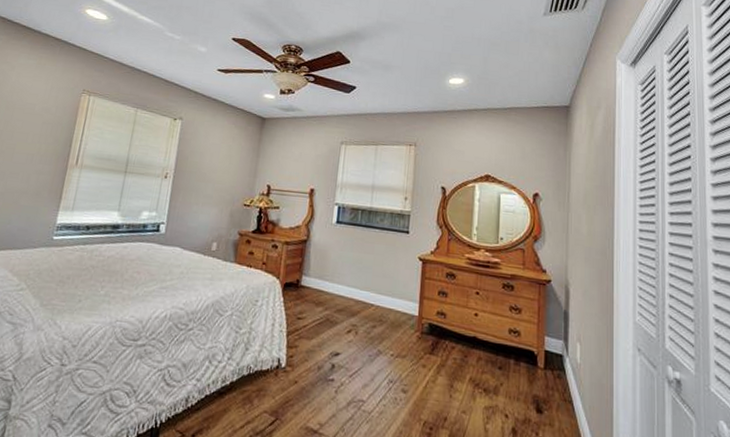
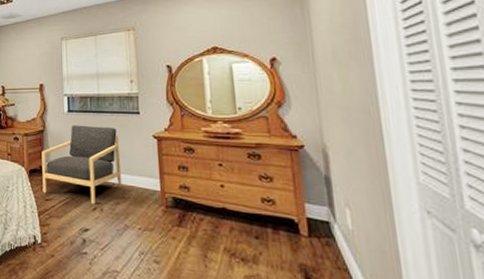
armchair: none [296,237,386,327] -> present [41,125,122,205]

